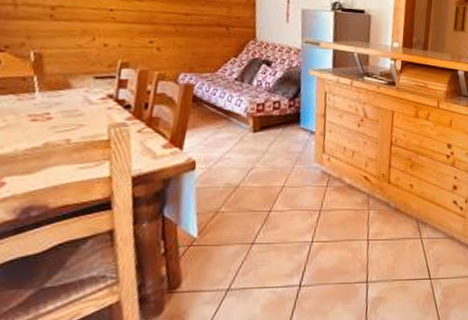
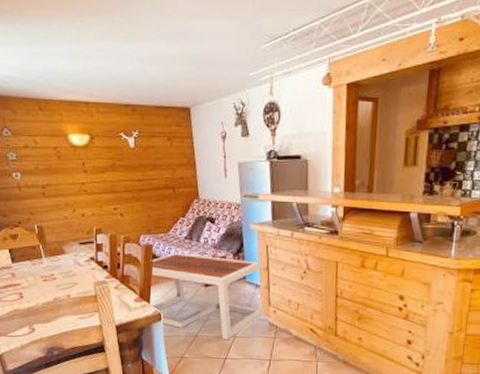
coffee table: none [184,95,319,191] -> present [150,253,264,341]

